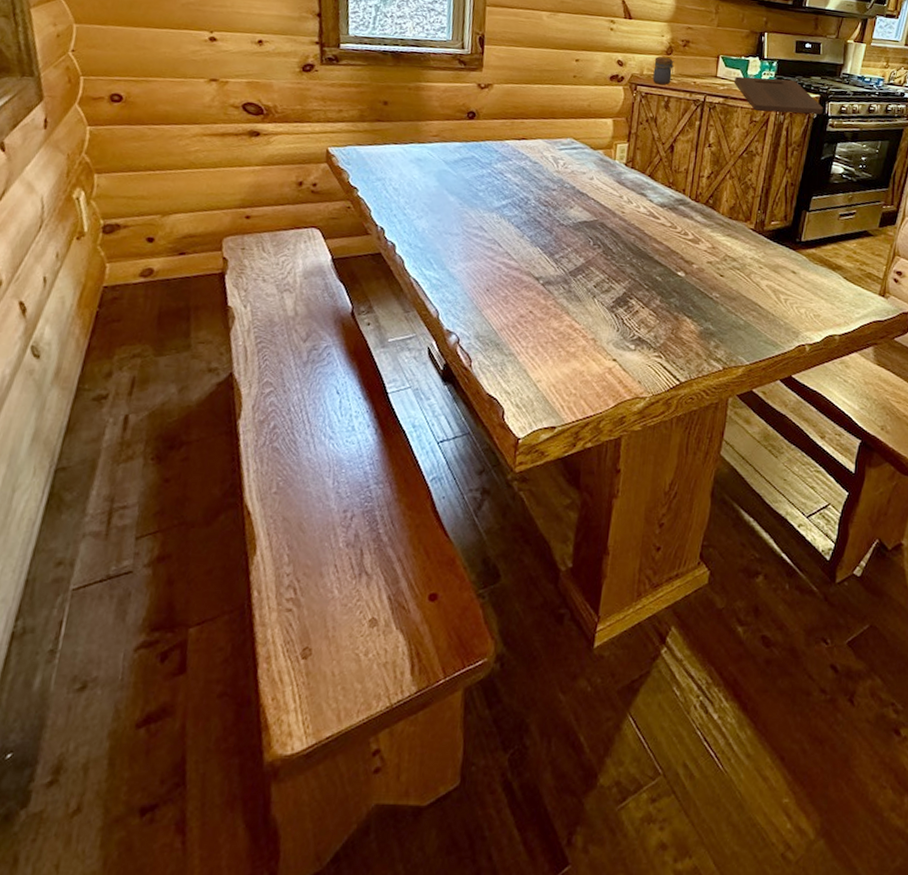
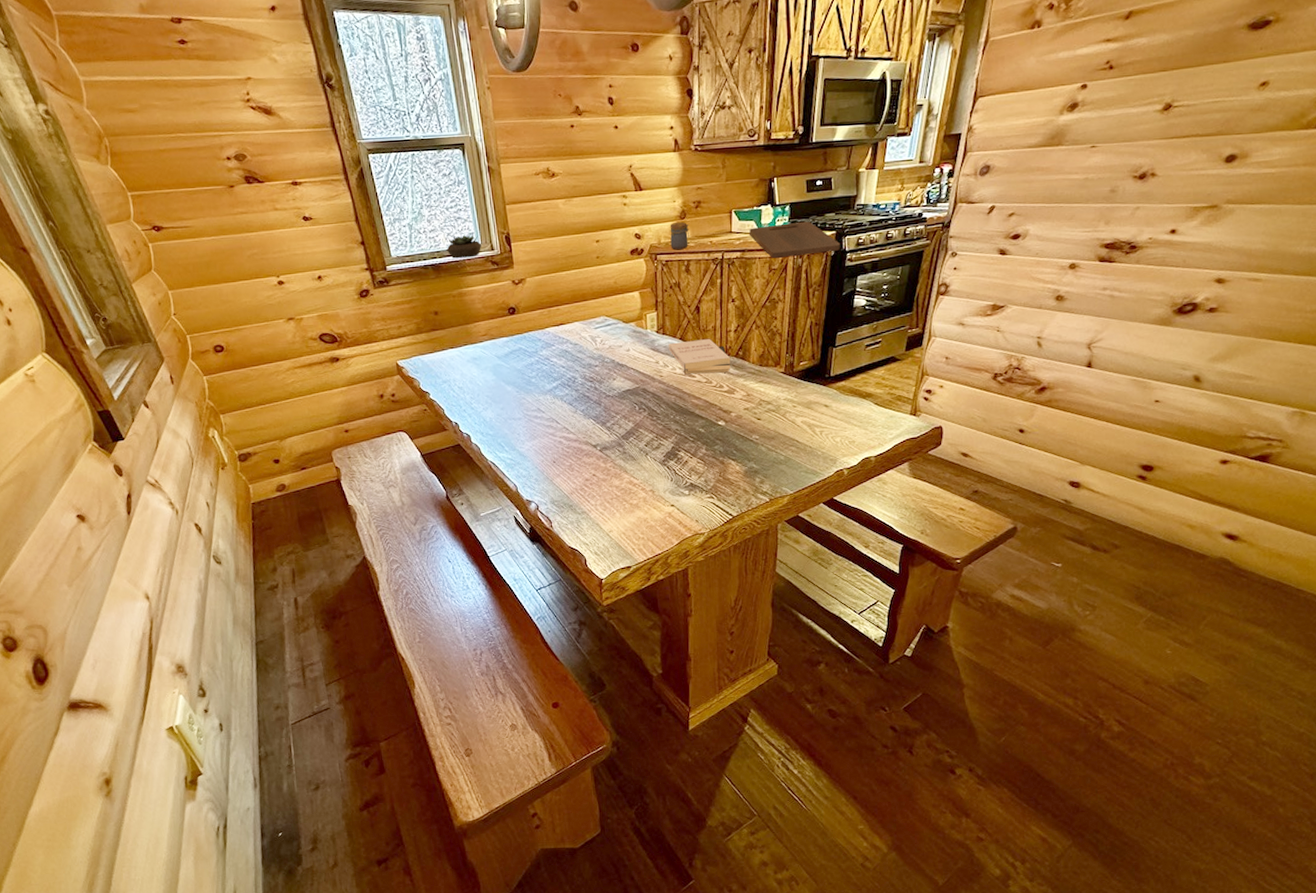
succulent plant: none [412,28,452,53] -> present [446,235,482,259]
books: none [635,179,700,220] -> present [668,338,731,375]

